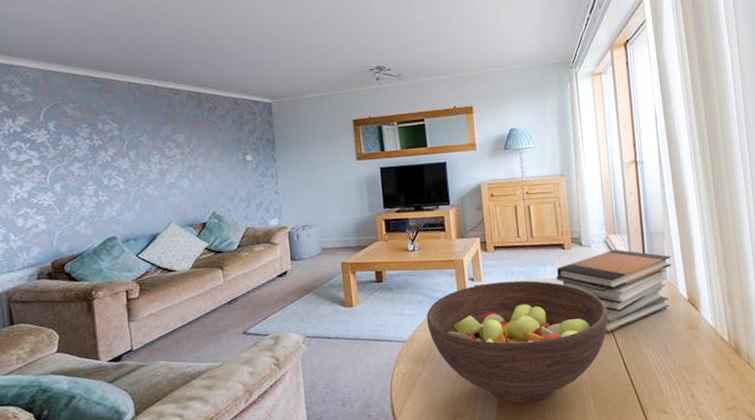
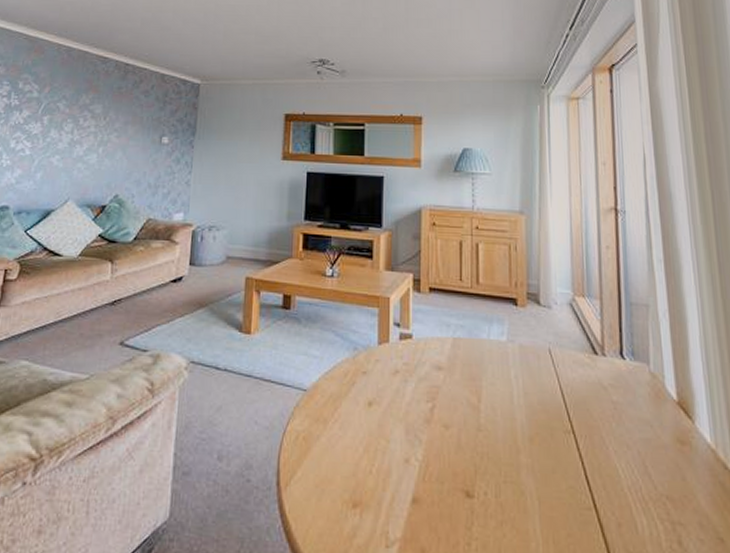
fruit bowl: present [426,280,609,404] -> none [335,332,568,507]
book stack: present [556,249,672,333] -> none [503,316,658,428]

